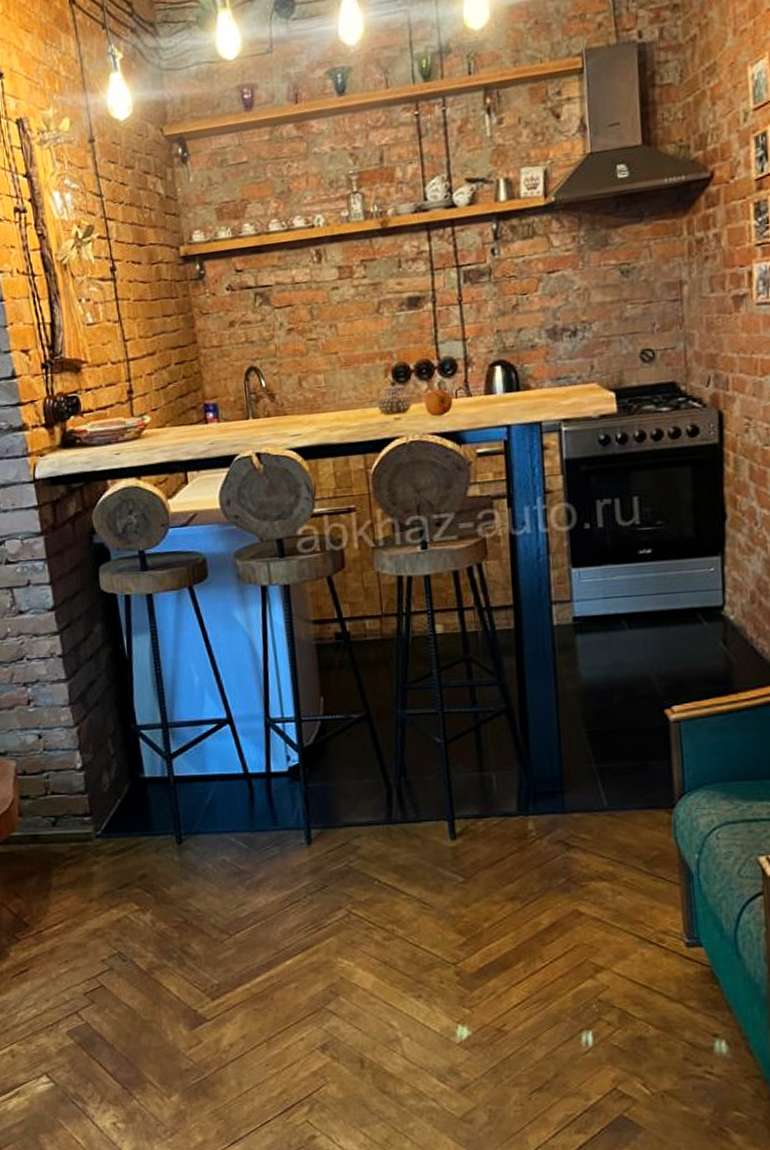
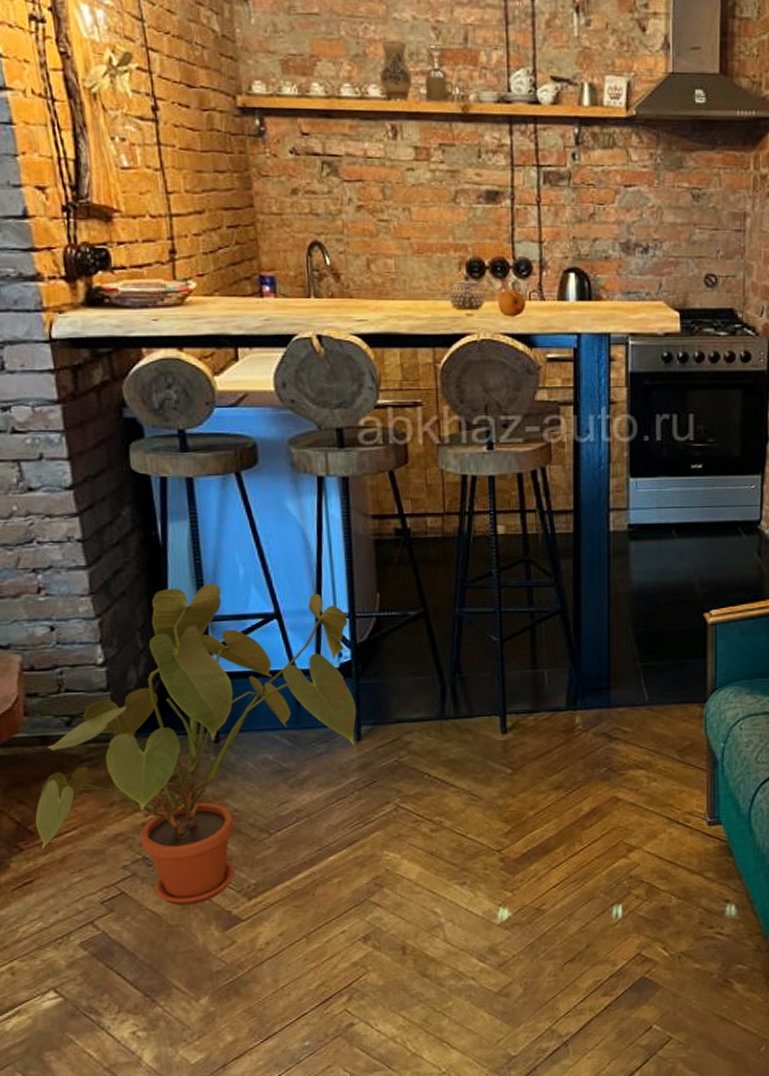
house plant: none [28,692,307,1002] -> present [35,583,357,906]
ceramic pitcher: none [303,172,334,228] -> present [380,40,412,100]
mug: none [344,197,372,223] -> present [424,76,454,101]

